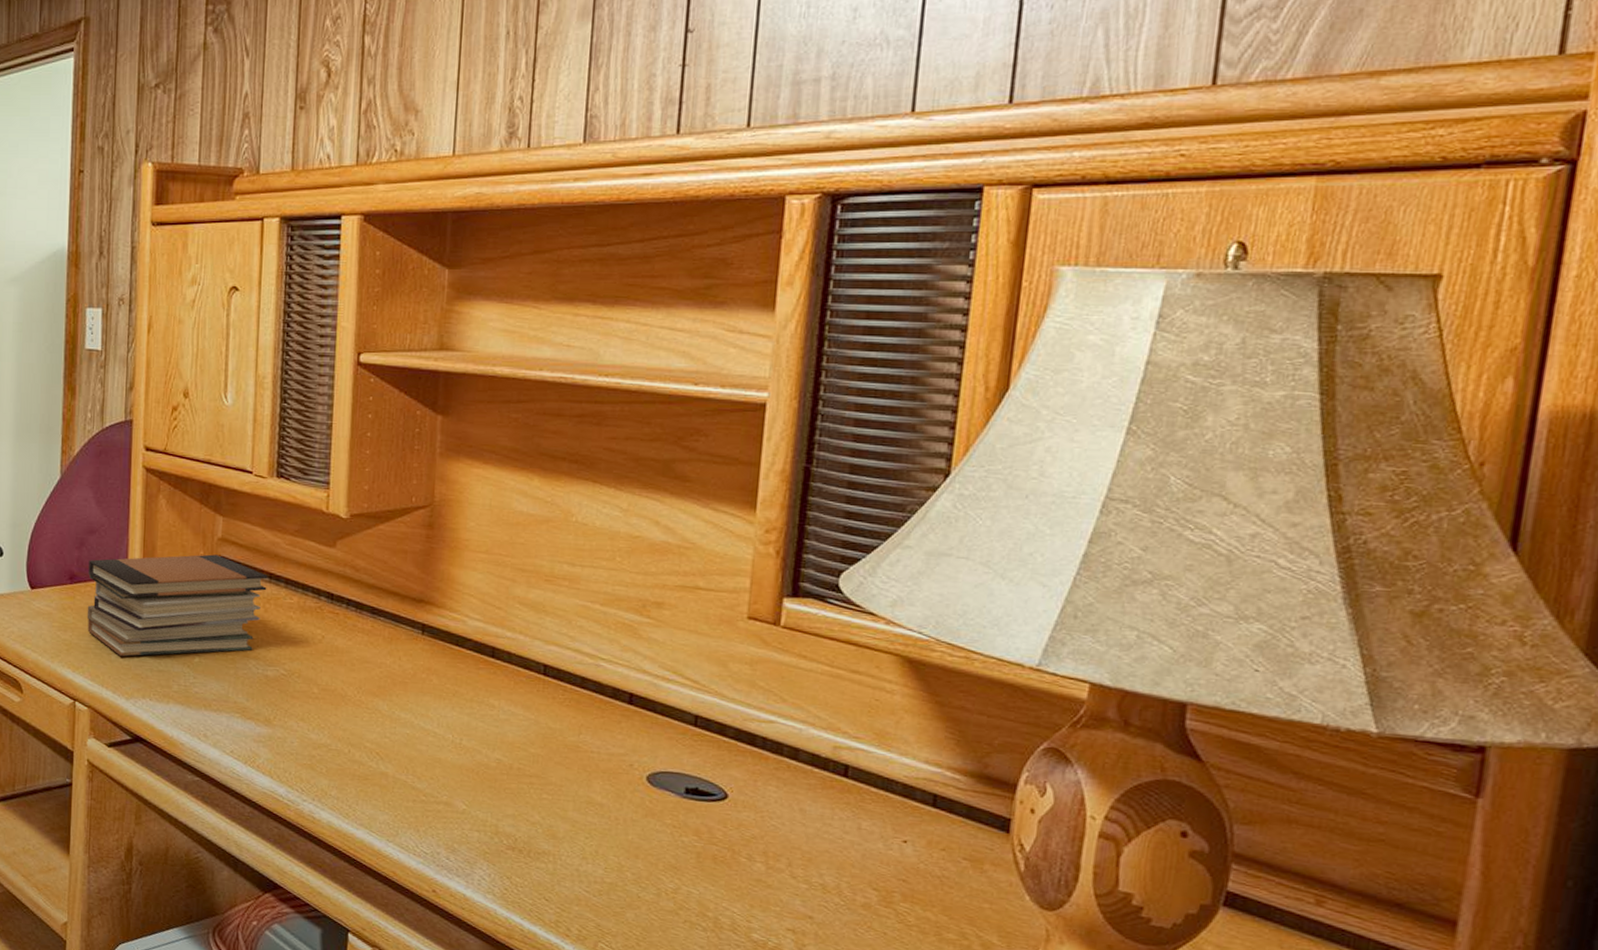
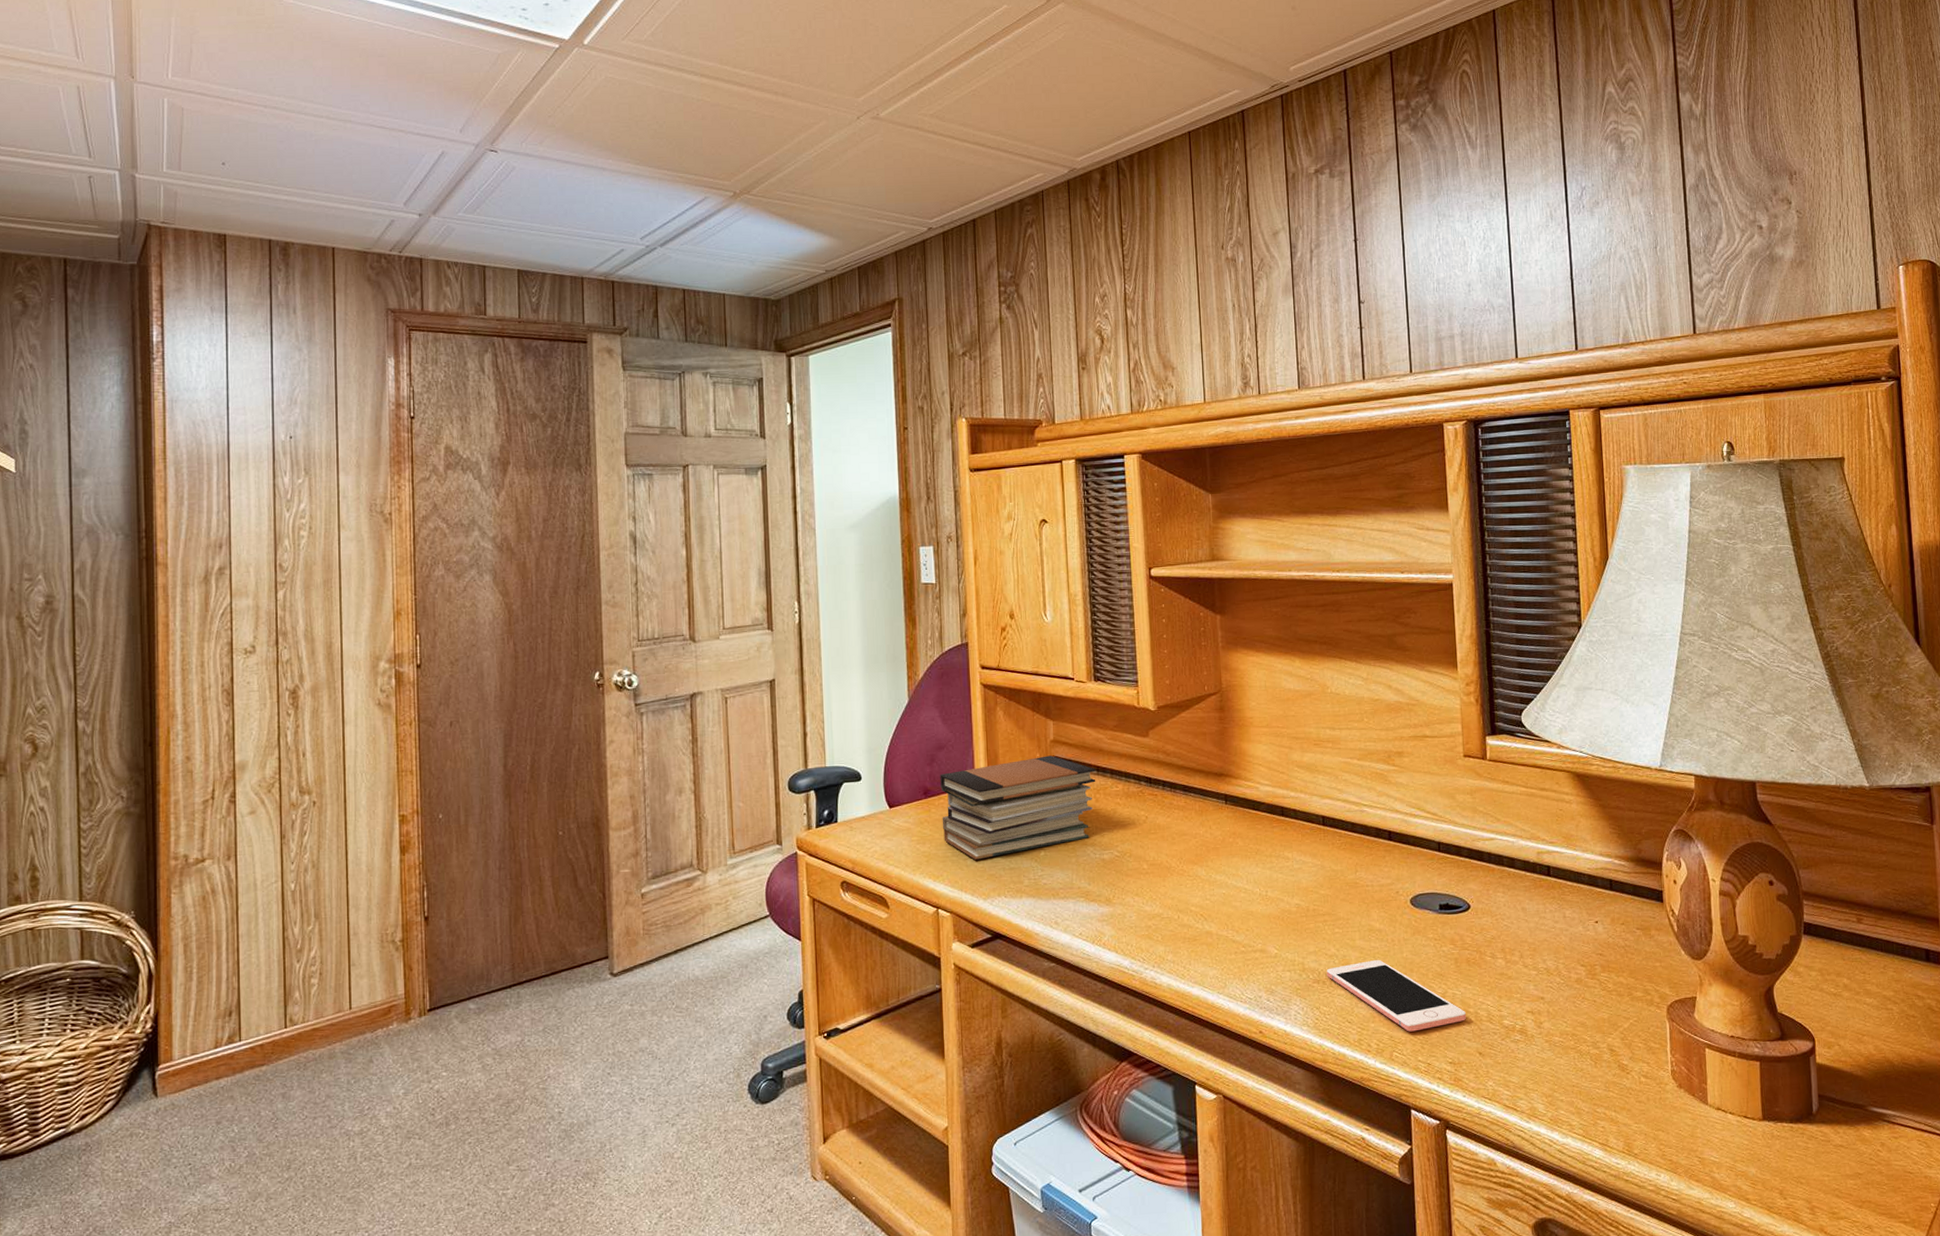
cell phone: none [525,836,702,925] -> present [1326,960,1466,1032]

